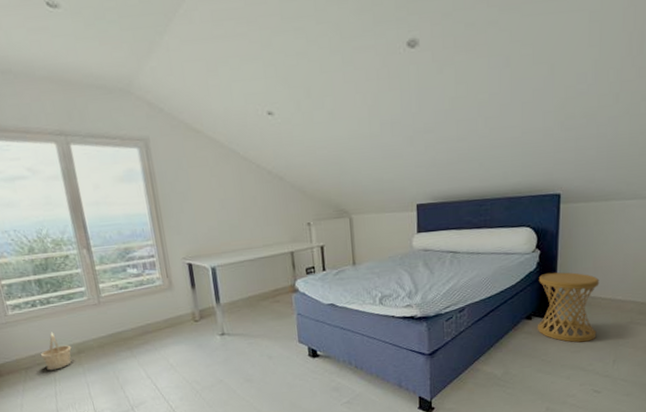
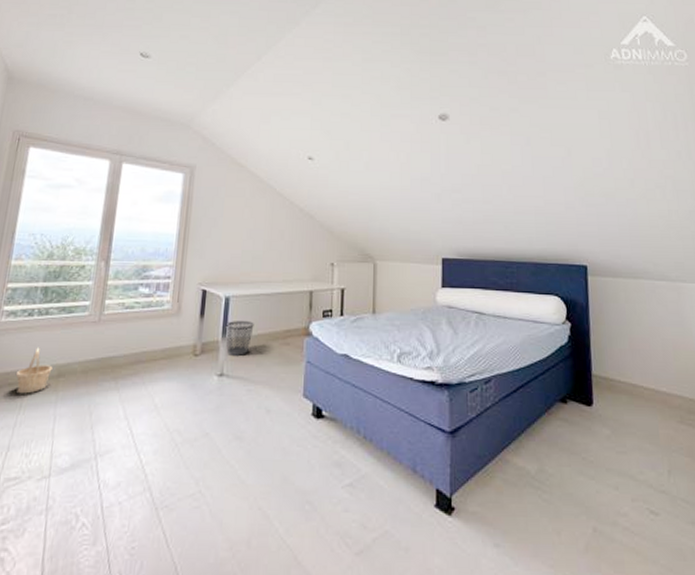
wastebasket: none [217,286,244,318] -> present [225,321,254,357]
side table: present [537,272,600,343] -> none [571,350,644,441]

